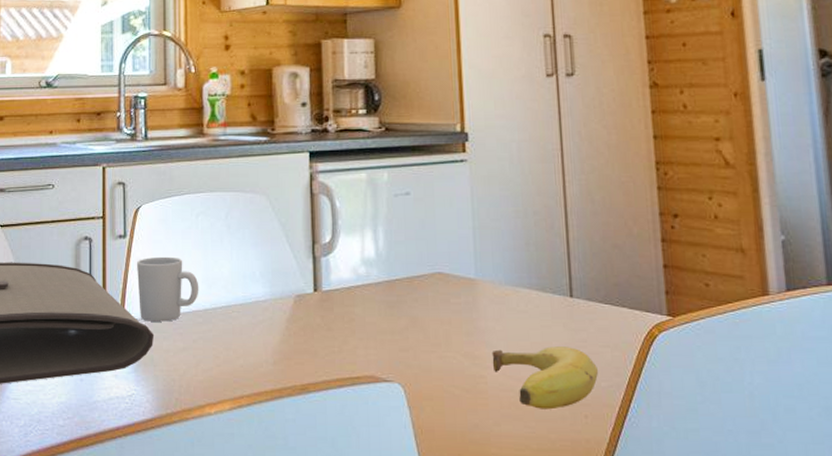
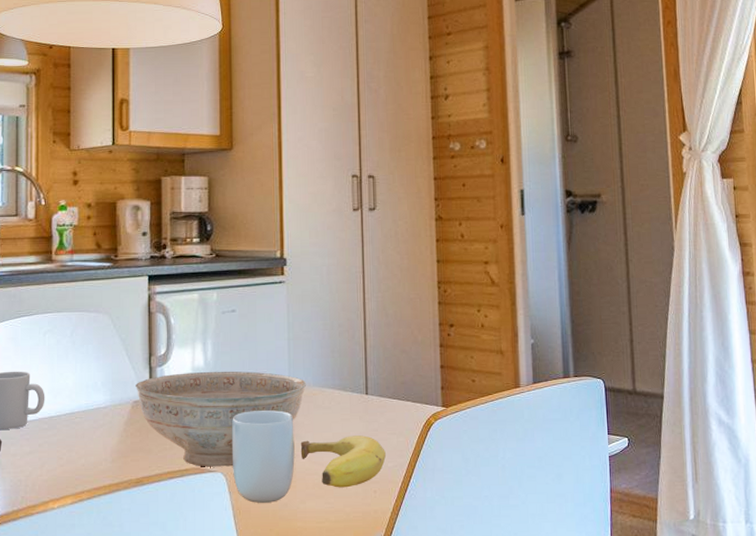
decorative bowl: none [298,263,497,377] -> present [136,371,307,467]
cup: none [408,312,486,422] -> present [231,410,295,503]

